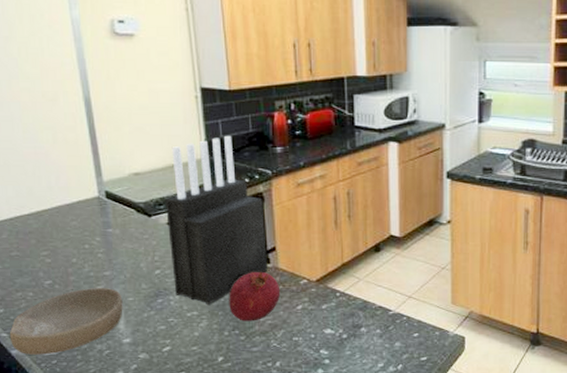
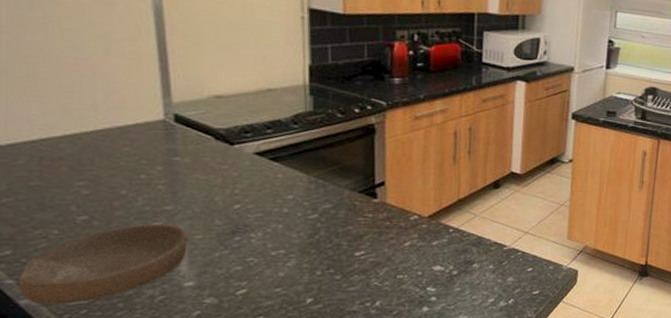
knife block: present [165,135,268,305] -> none [253,61,375,242]
fruit: present [229,271,281,321] -> none [324,206,387,260]

